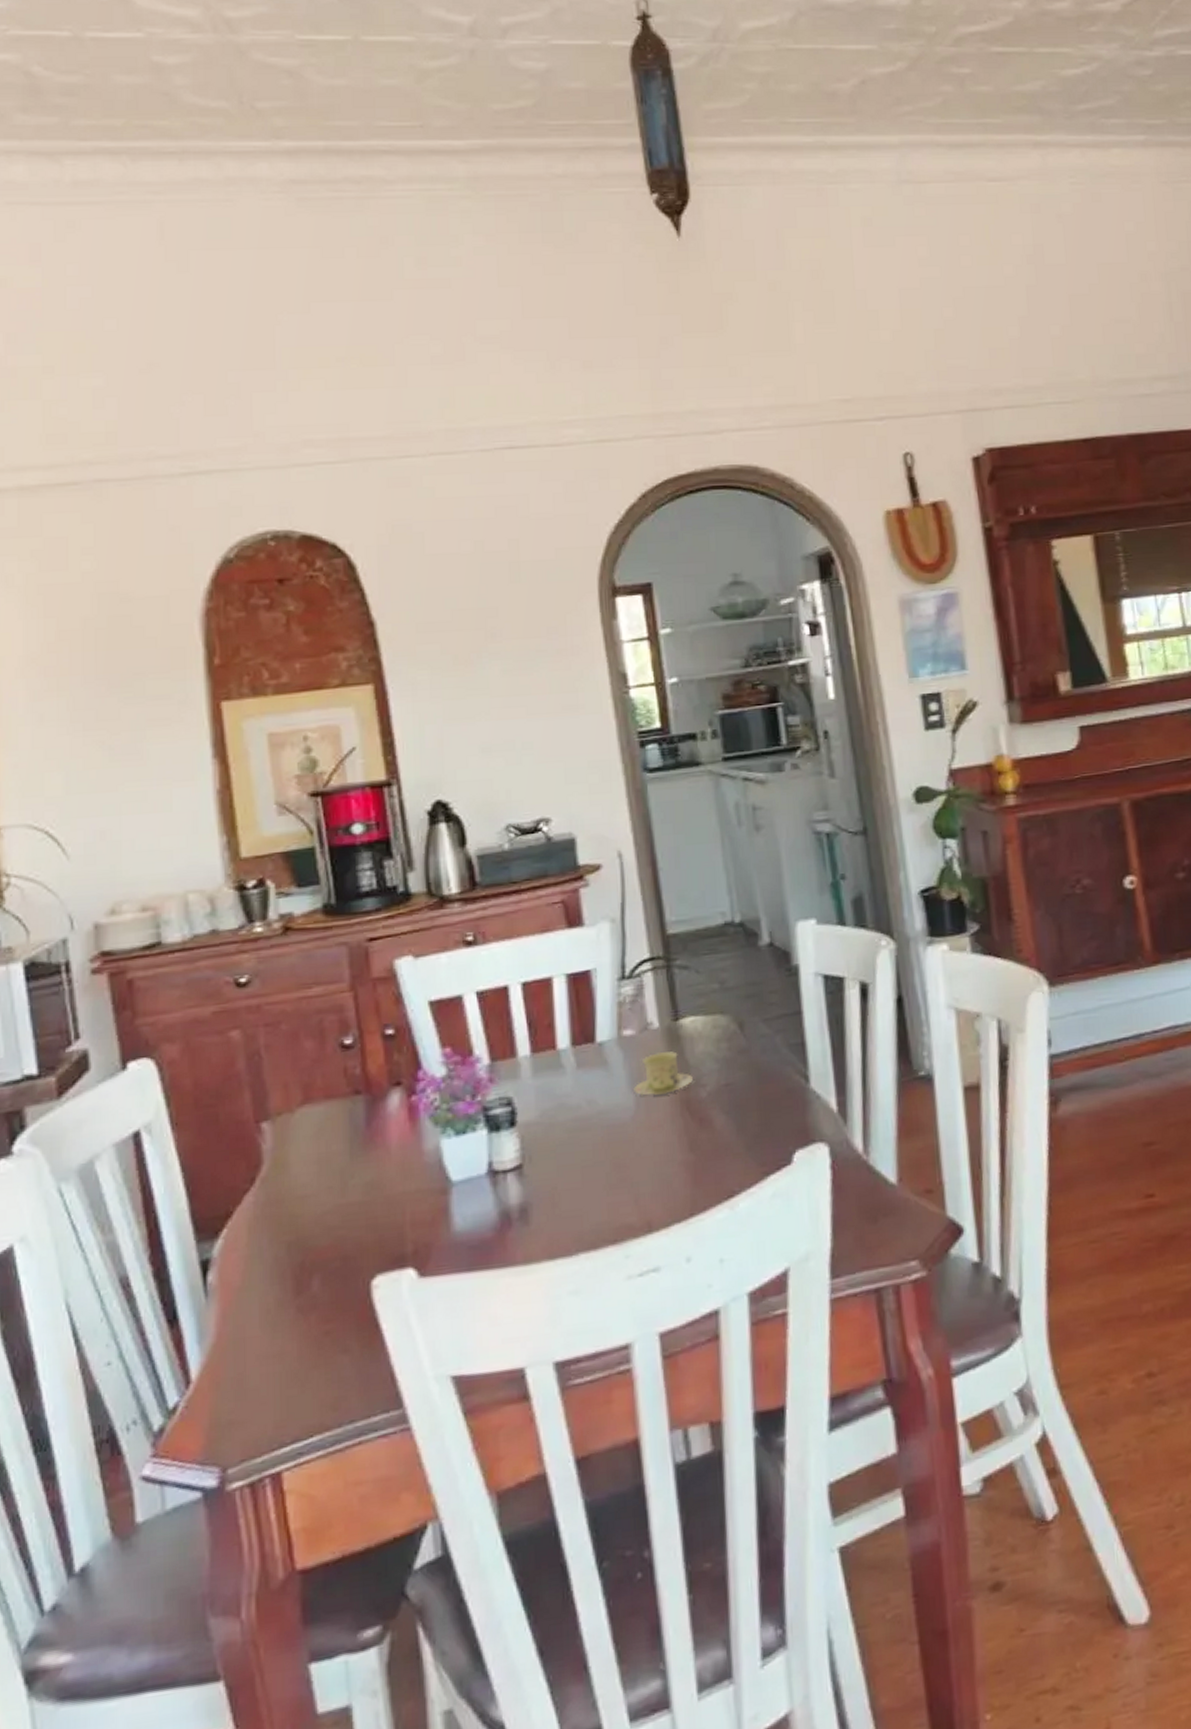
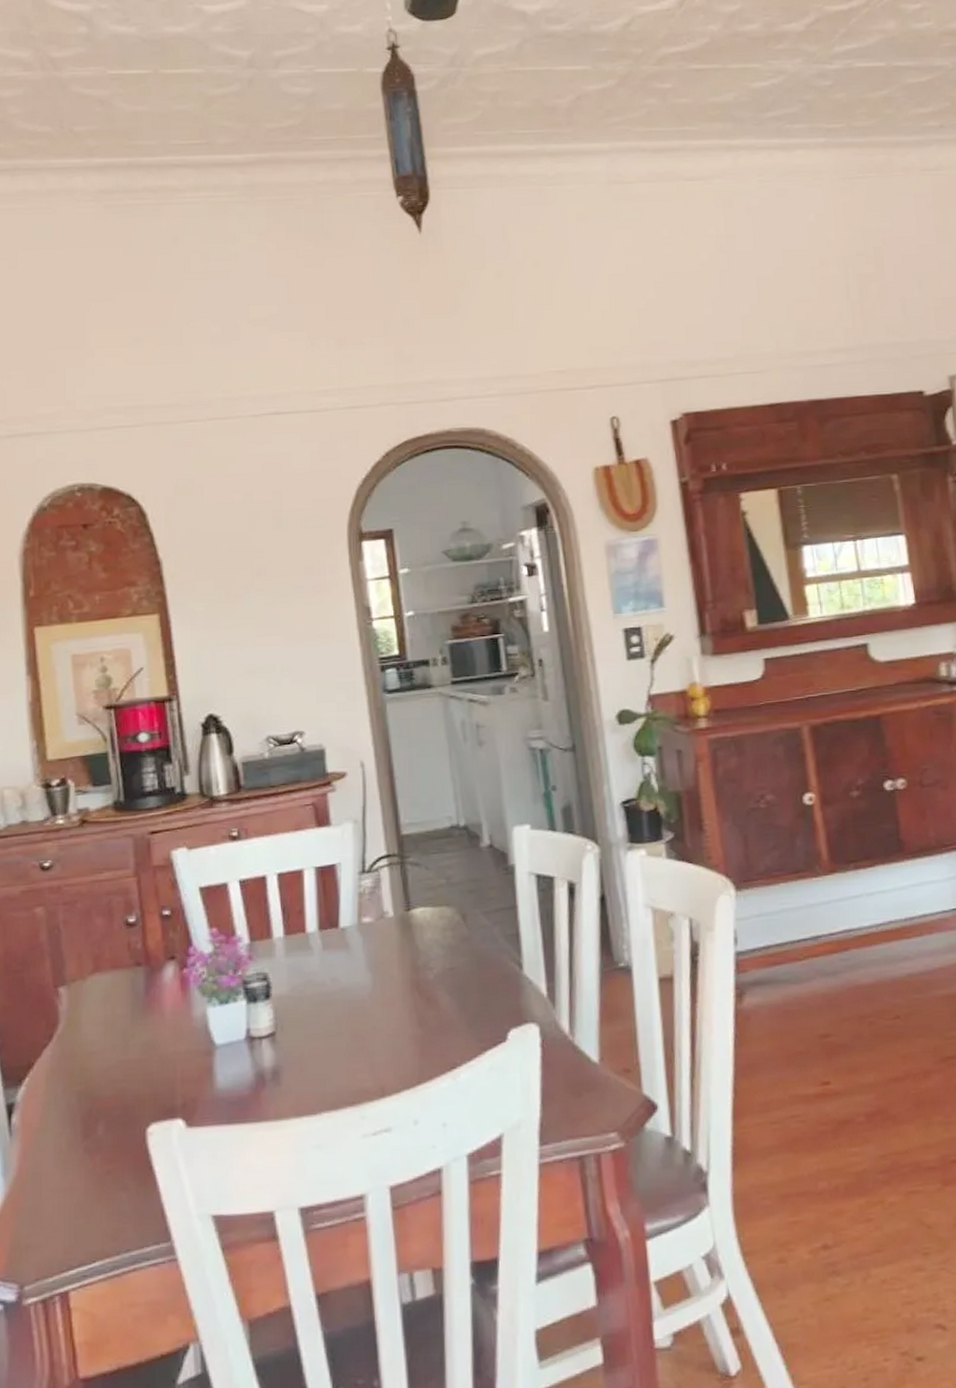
cup and saucer: present [633,1051,694,1096] -> none [371,937,423,976]

